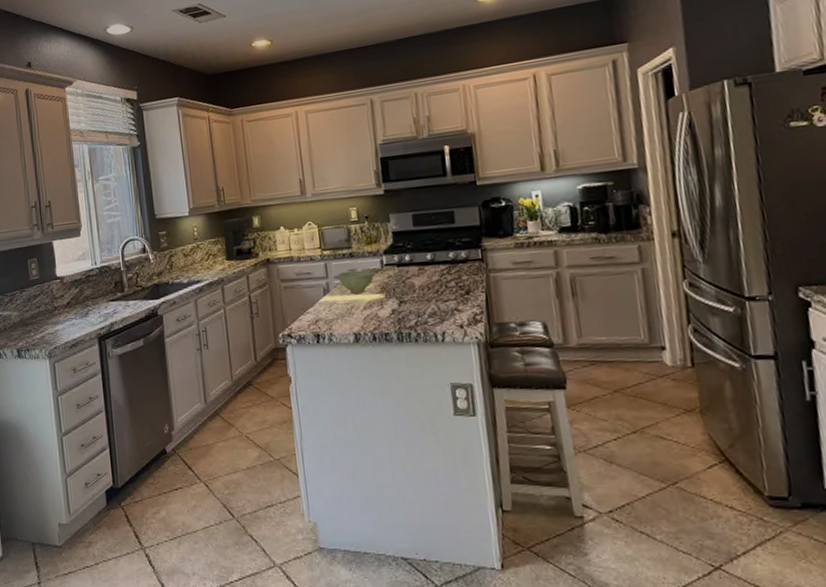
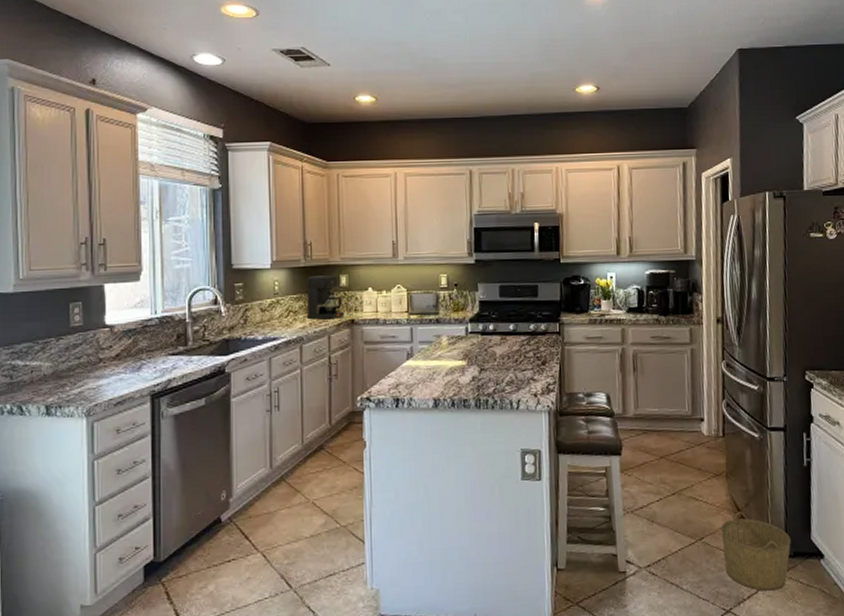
bowl: present [336,269,375,294] -> none [421,336,459,359]
basket: none [698,453,797,547] -> present [721,511,791,591]

